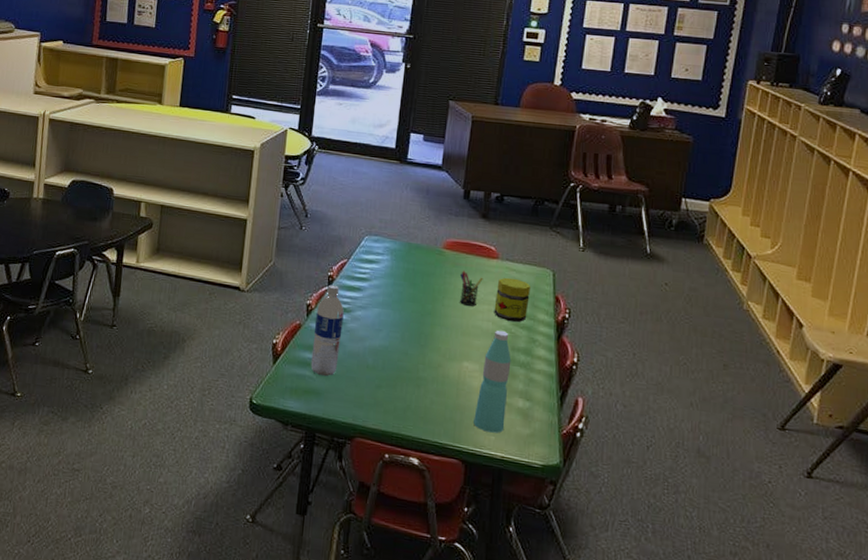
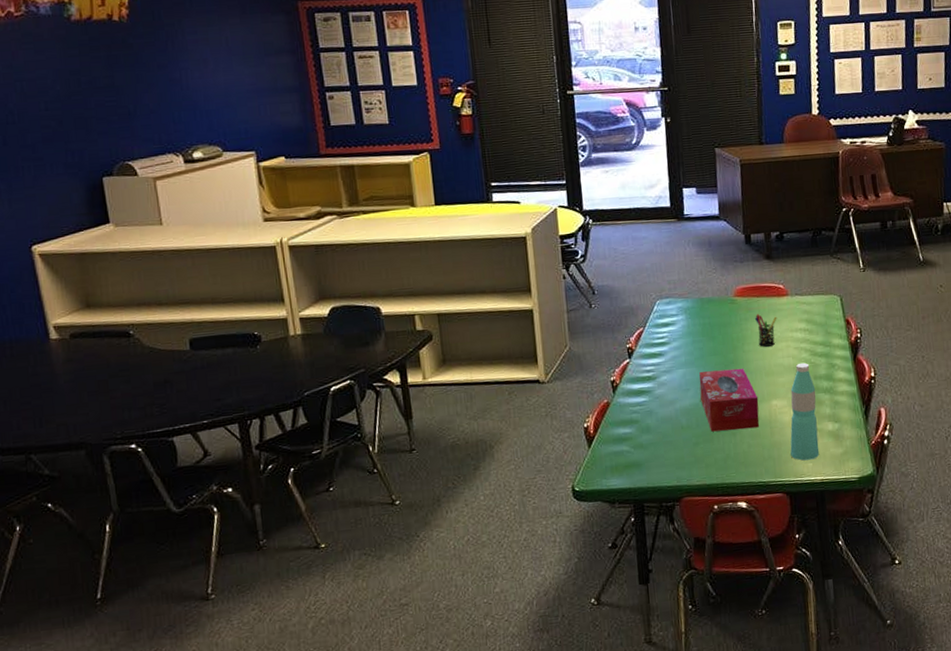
water bottle: present [310,284,344,377] -> none [622,356,653,447]
tissue box: none [391,316,450,386] -> present [699,368,759,432]
jar: present [494,277,531,322] -> none [791,310,823,353]

